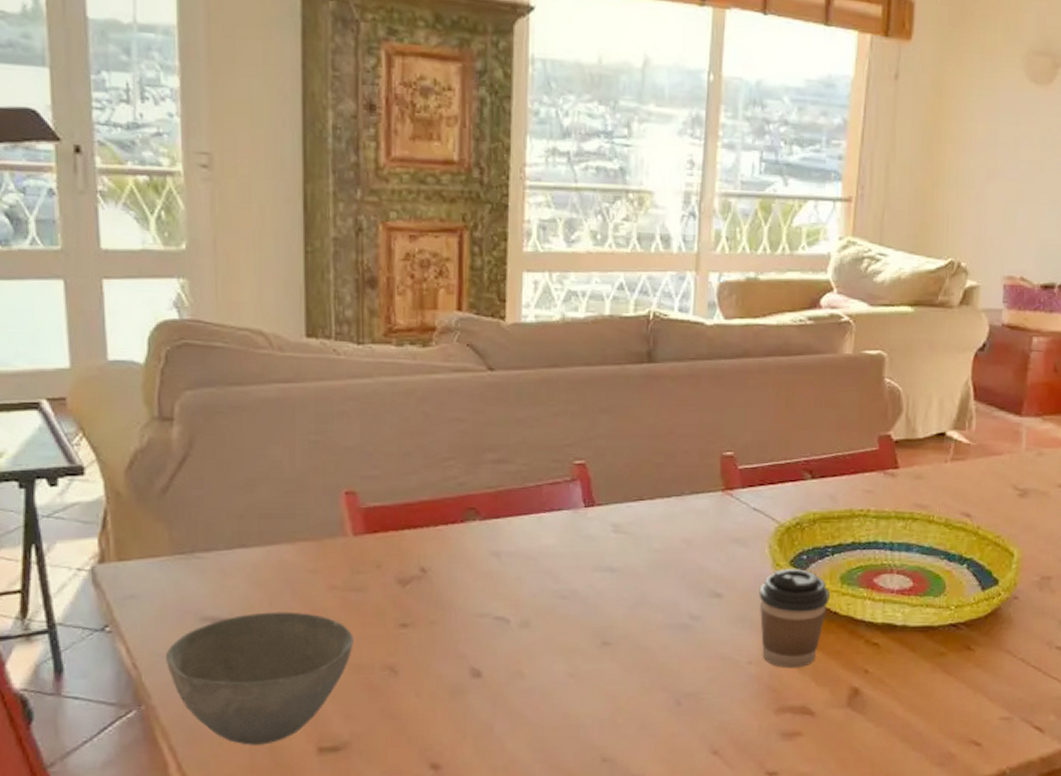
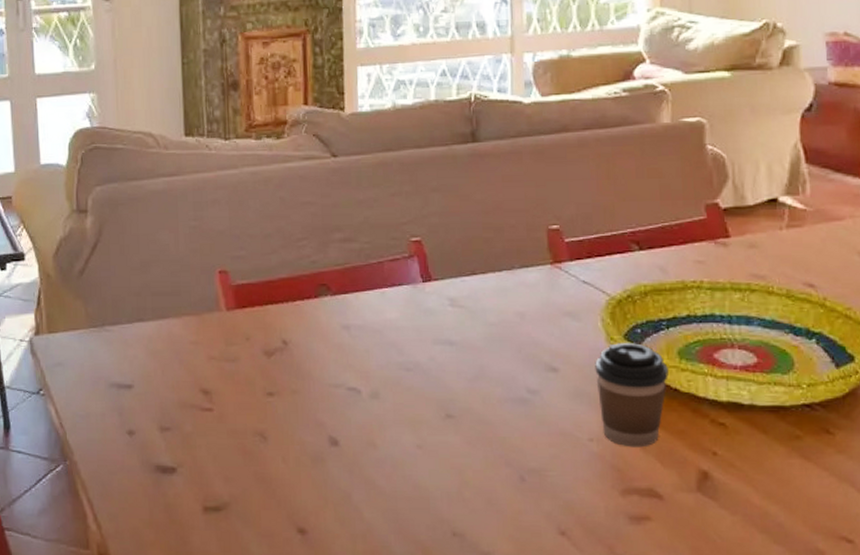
bowl: present [165,611,354,745] -> none [83,379,230,502]

